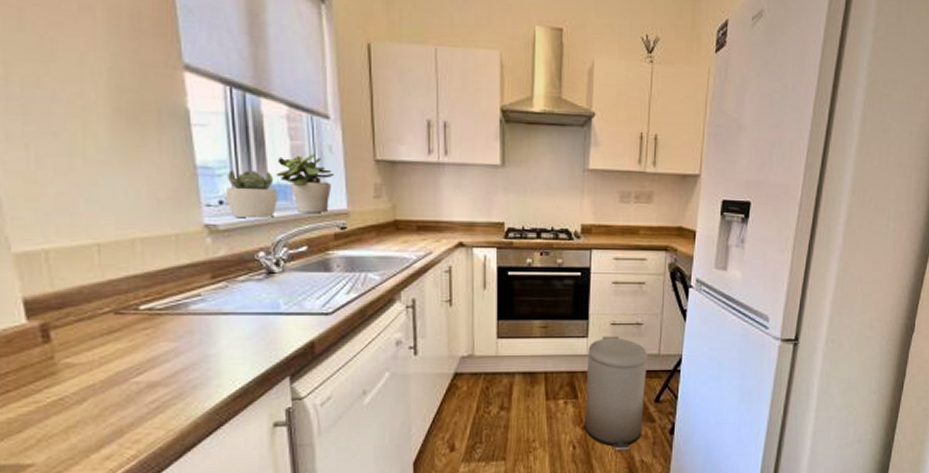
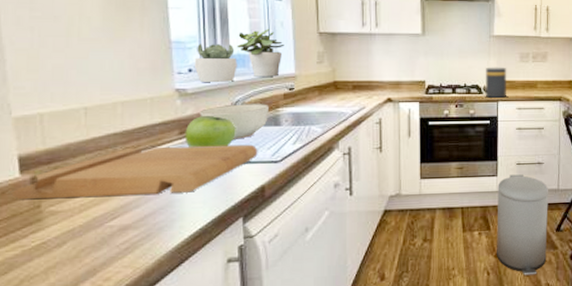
cutting board: none [16,292,305,350] -> present [10,144,258,200]
fruit: none [218,256,279,295] -> present [184,115,236,148]
bowl: none [234,244,318,286] -> present [200,104,270,139]
cylinder: none [576,207,604,246] -> present [485,67,507,99]

